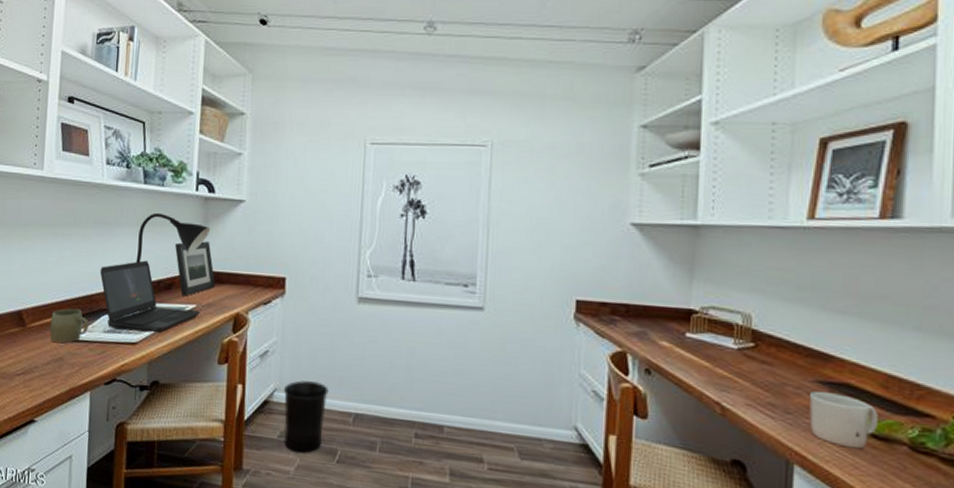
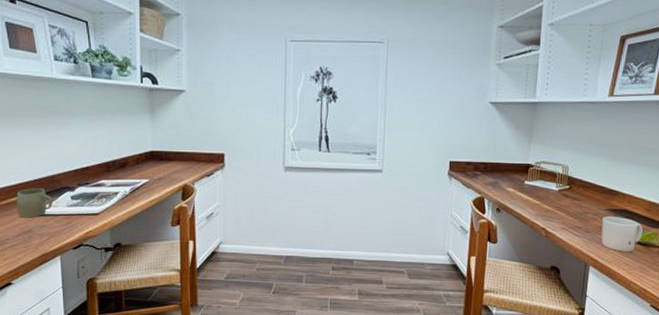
laptop computer: present [100,260,200,333] -> none [58,144,152,204]
desk lamp: present [136,212,211,263] -> none [91,102,157,146]
picture frame: present [175,241,216,297] -> none [126,126,164,173]
waste bin: present [283,380,329,453] -> none [227,234,264,289]

